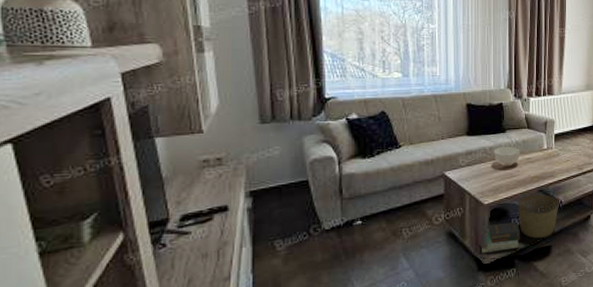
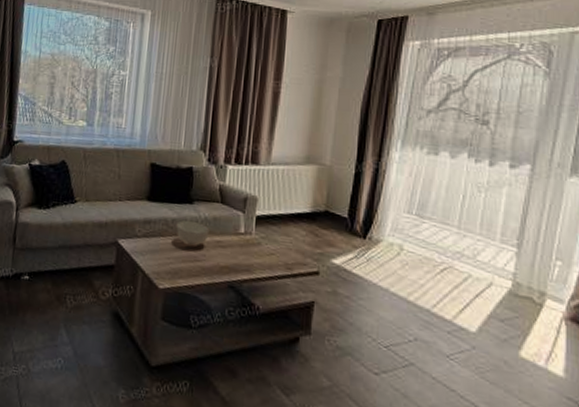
books: present [481,221,521,253] -> none [149,315,200,356]
basket: present [517,194,559,239] -> none [199,288,256,352]

